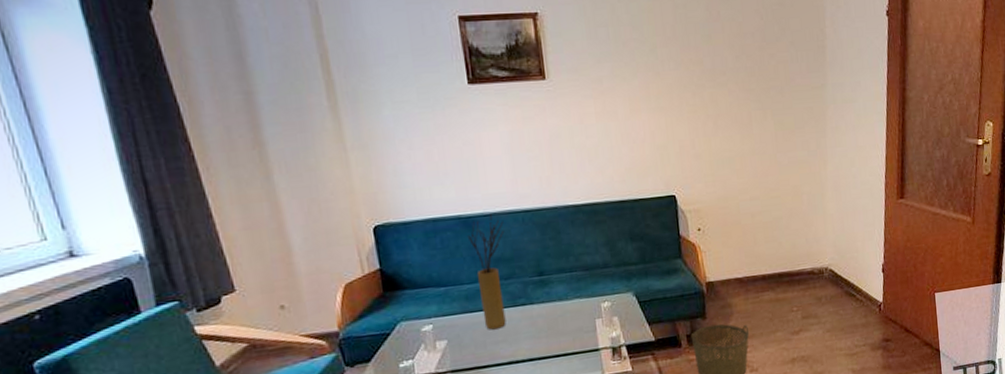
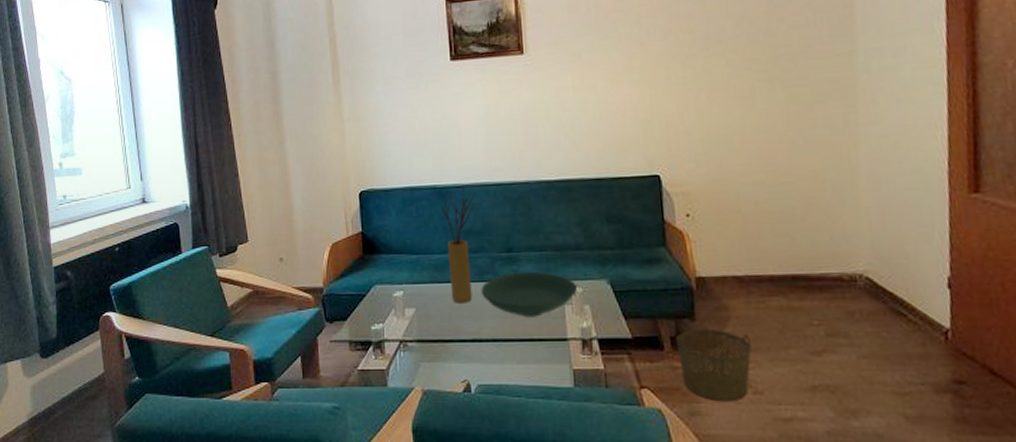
decorative bowl: none [514,291,607,335] -> present [481,271,578,318]

